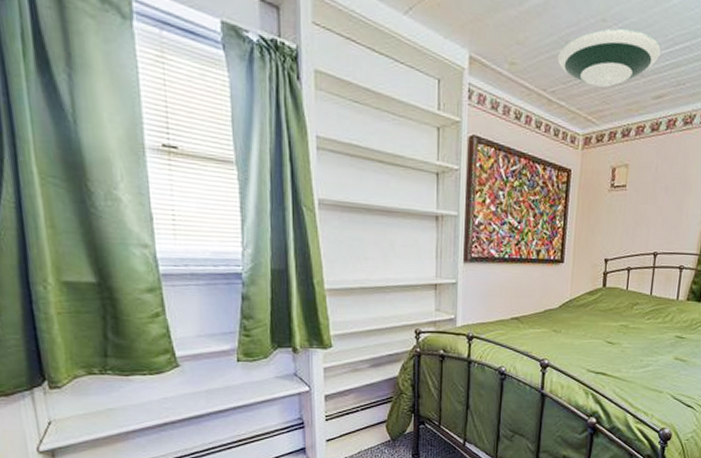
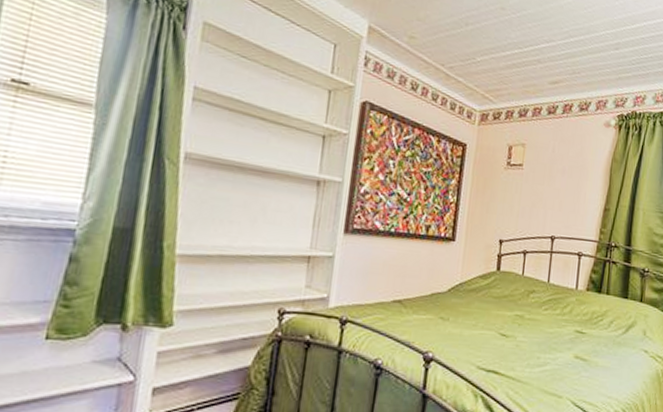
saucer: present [557,28,661,88] -> none [456,16,557,69]

